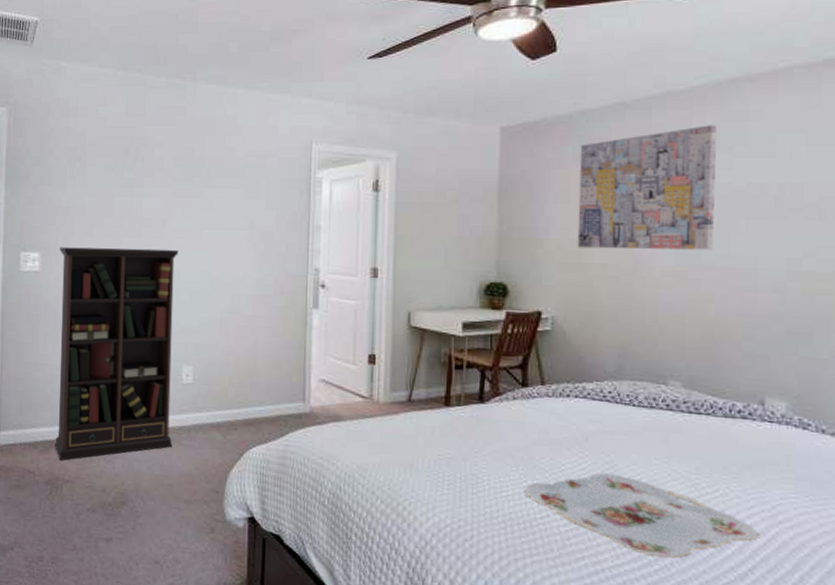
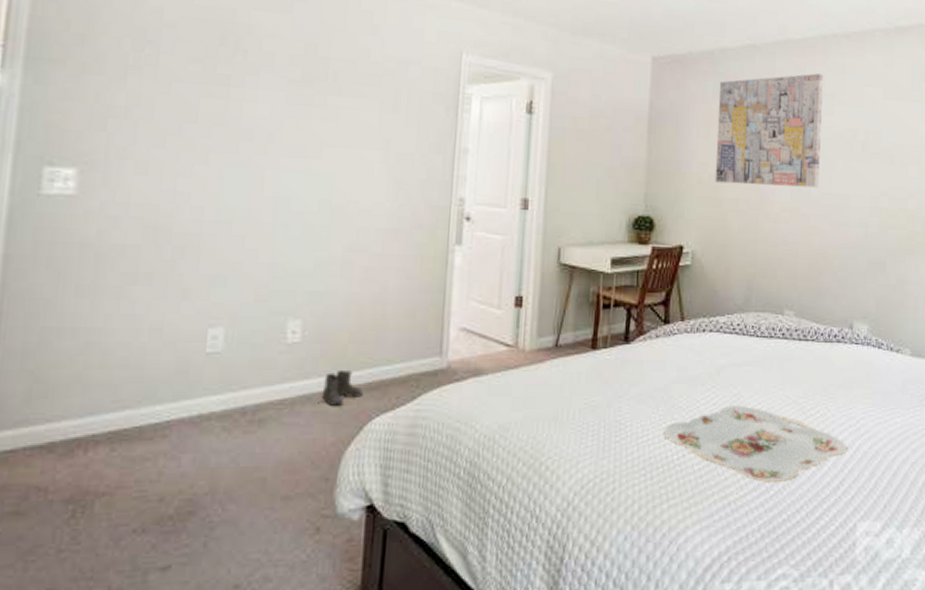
bookcase: present [55,247,179,461] -> none [85,162,290,466]
boots: none [209,408,242,435] -> present [319,371,363,406]

